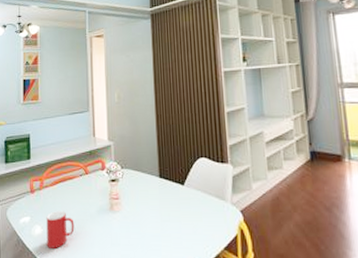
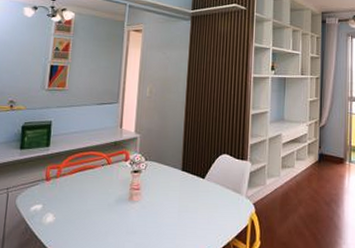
cup: present [46,211,75,248] -> none [58,200,91,237]

